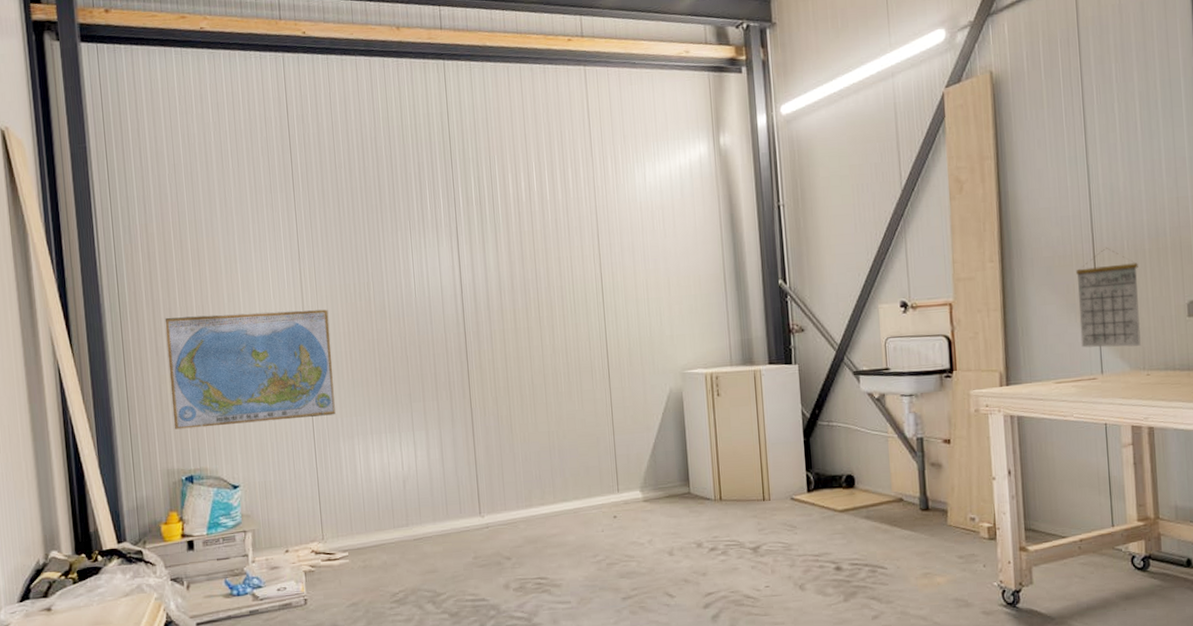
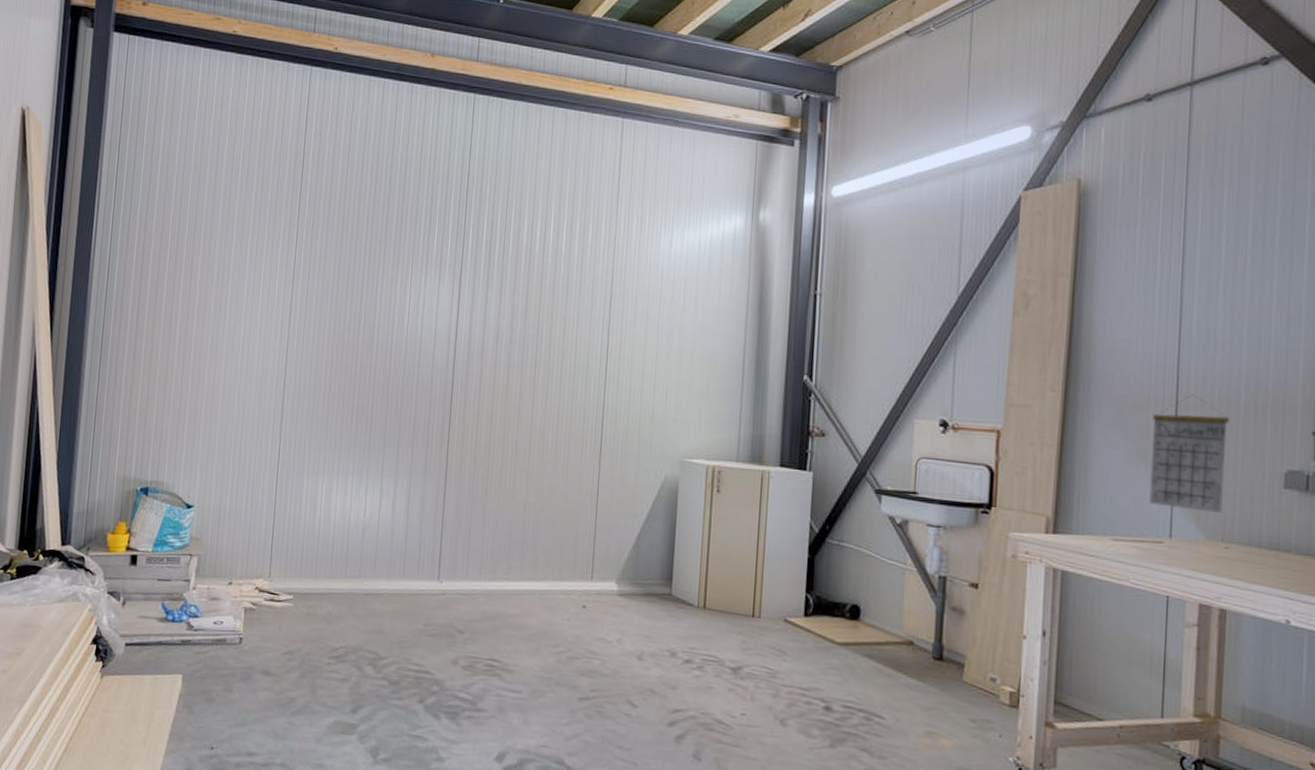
world map: present [165,309,336,430] -> none [138,320,314,447]

